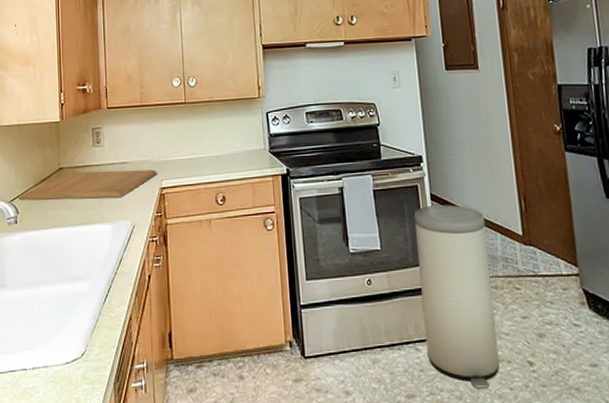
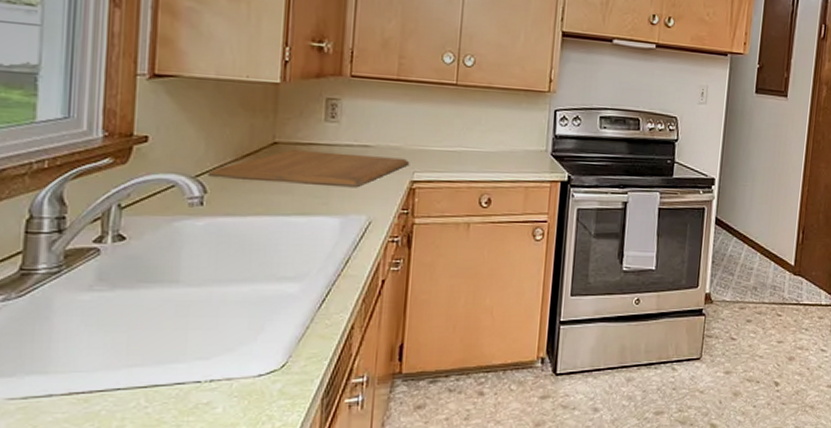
pedal bin: present [413,205,500,389] -> none [683,229,763,406]

